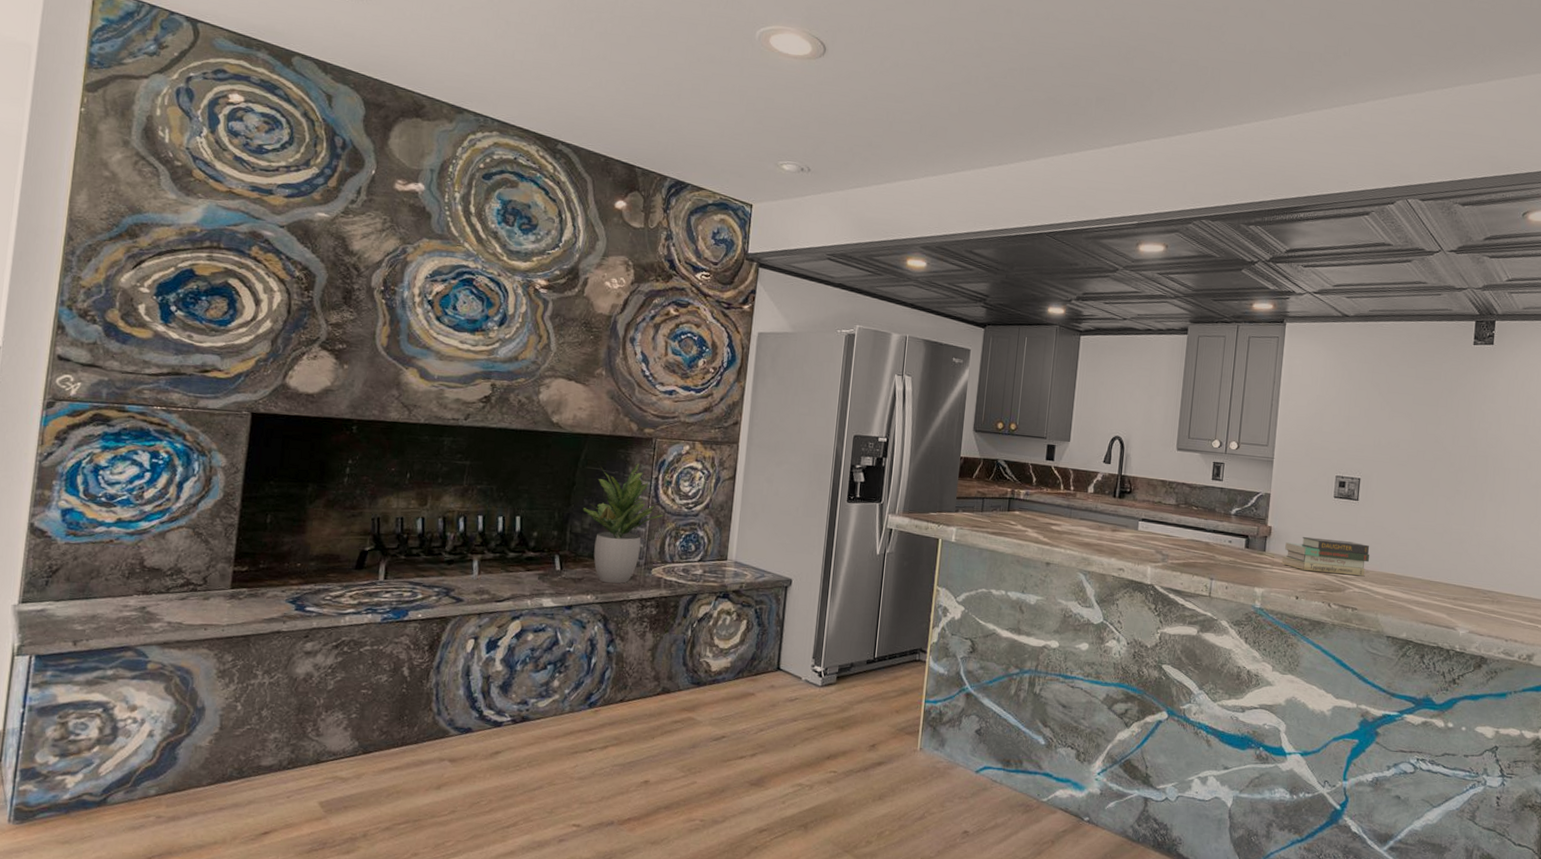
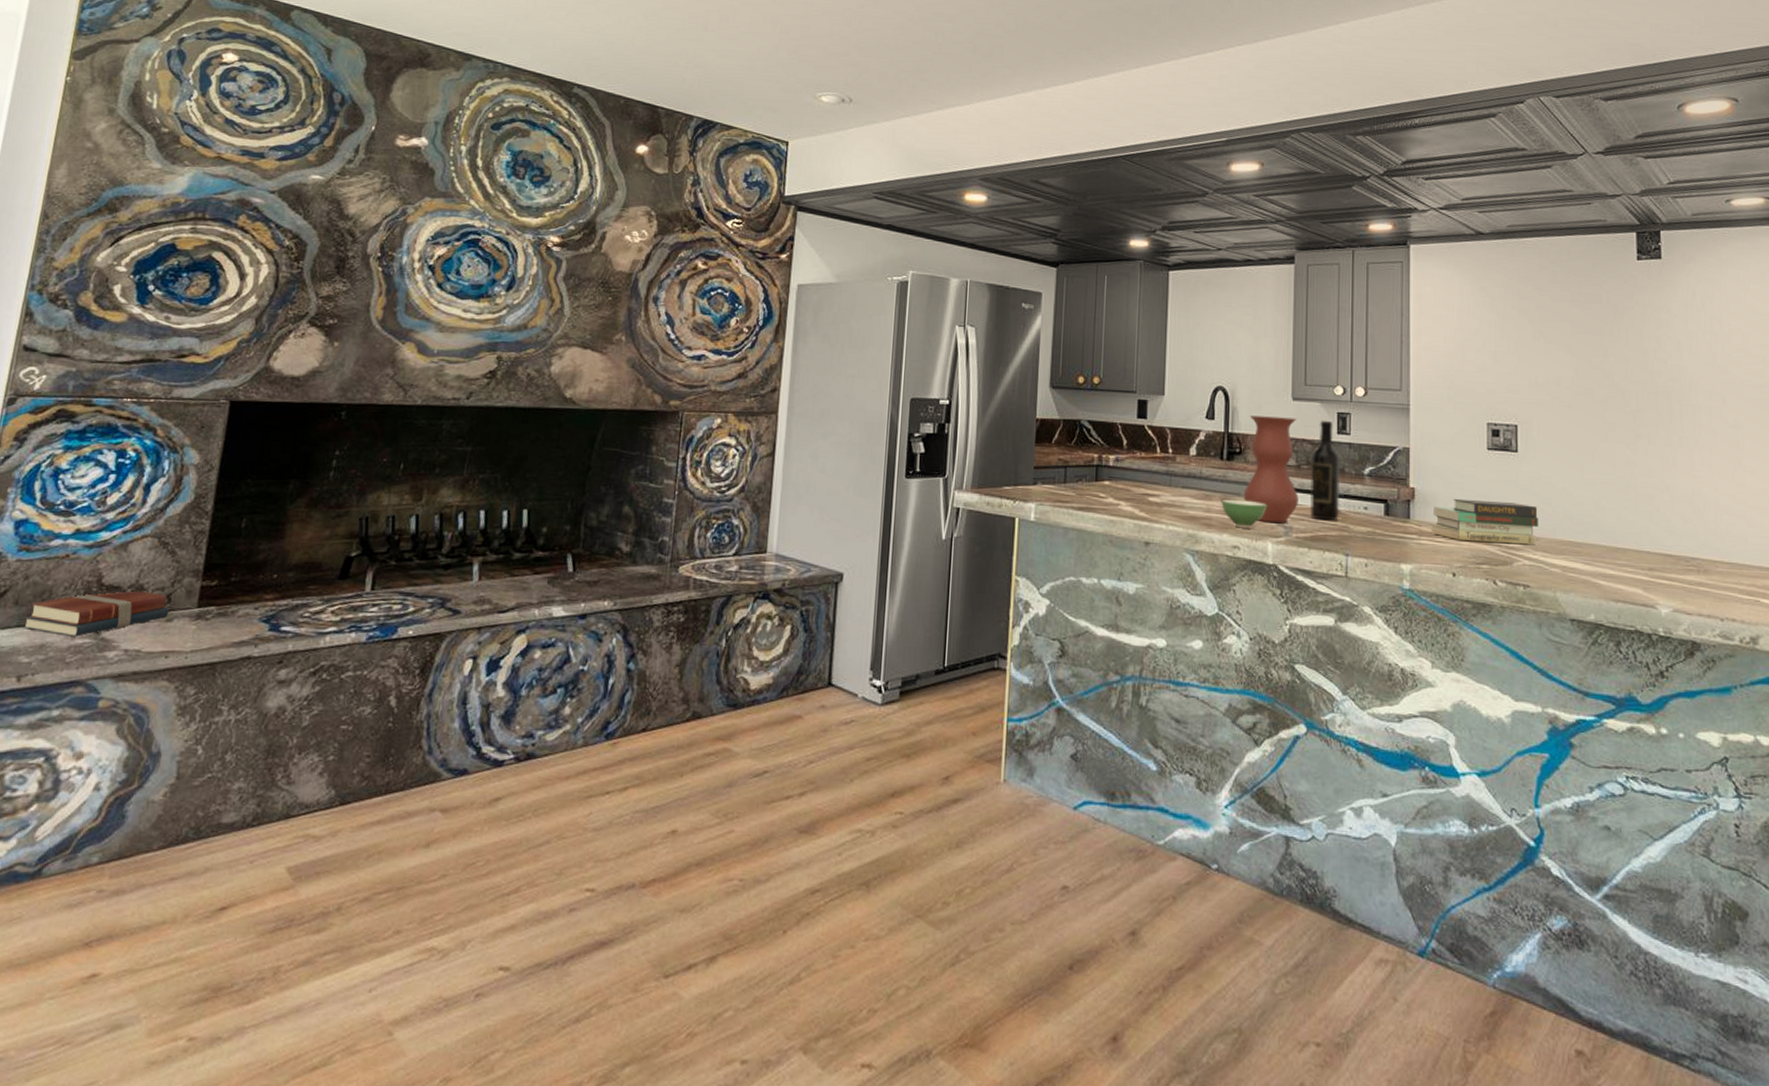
books: none [75,571,206,610] -> present [22,588,169,637]
potted plant: present [583,463,664,584] -> none [599,441,692,586]
bowl: none [1111,530,1150,555] -> present [1221,499,1267,529]
vase: none [1130,461,1179,552] -> present [1243,415,1299,524]
wine bottle: none [1183,468,1213,551] -> present [1309,421,1341,521]

